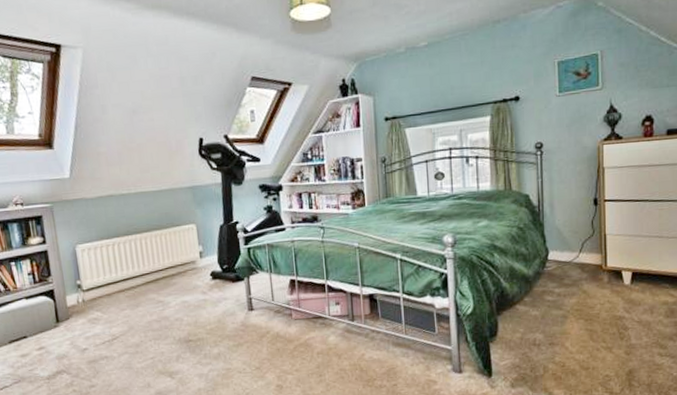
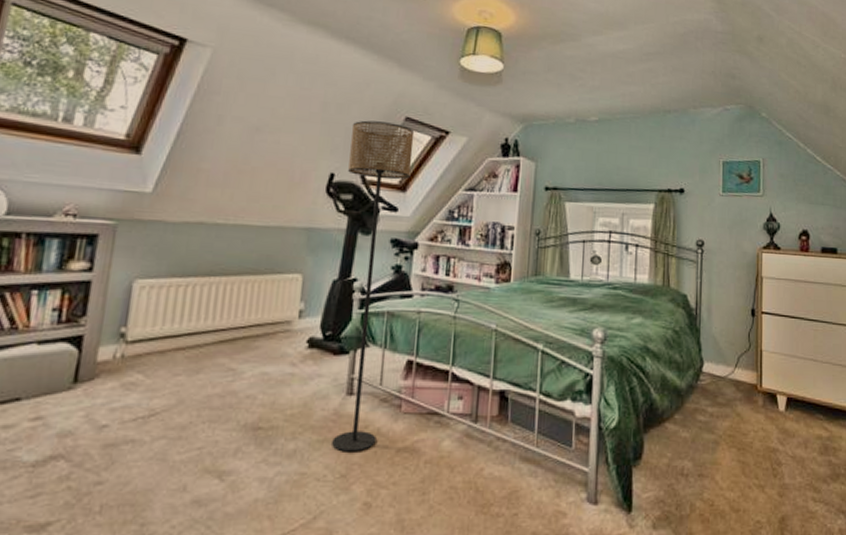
floor lamp: none [208,84,278,352] -> present [332,120,415,452]

